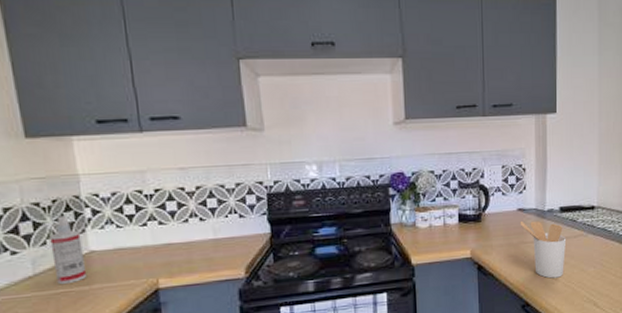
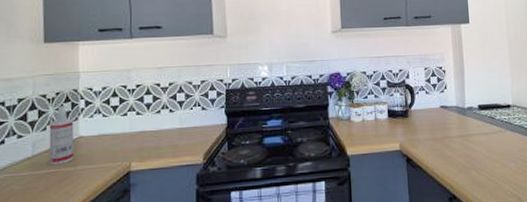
utensil holder: present [520,220,567,279] -> none [443,117,487,172]

